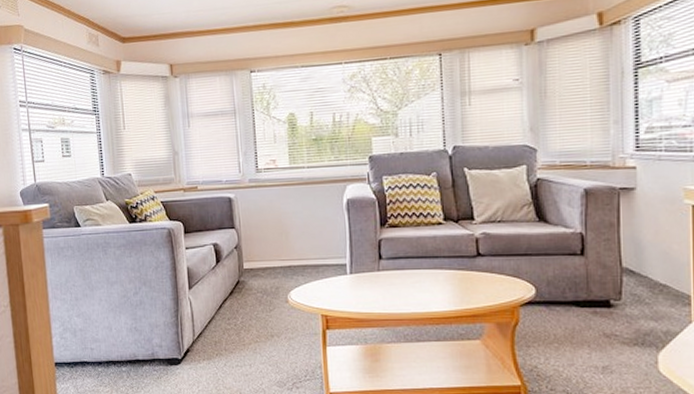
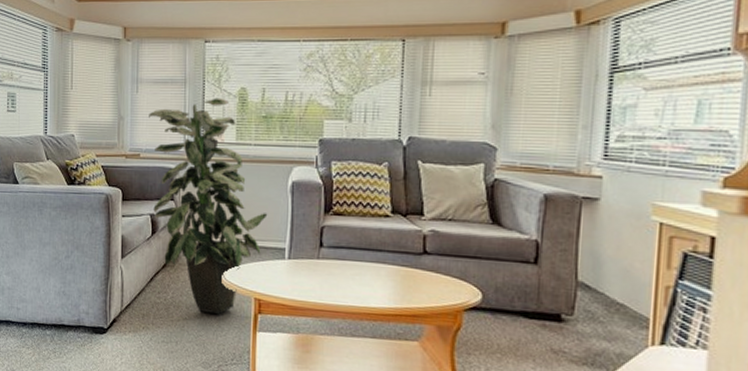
indoor plant: none [202,125,327,333] -> present [149,98,268,314]

